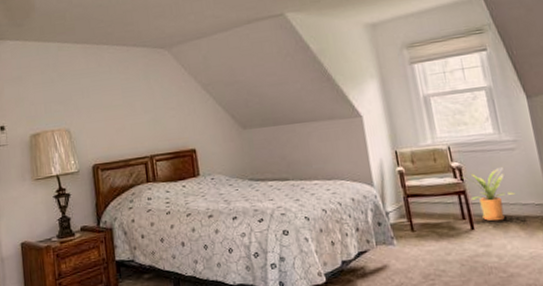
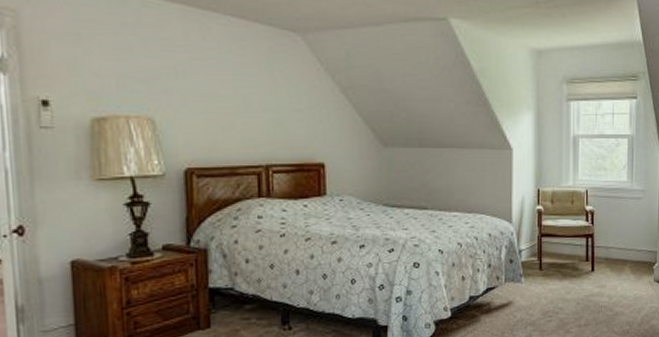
house plant: present [464,168,516,222] -> none [595,215,634,265]

